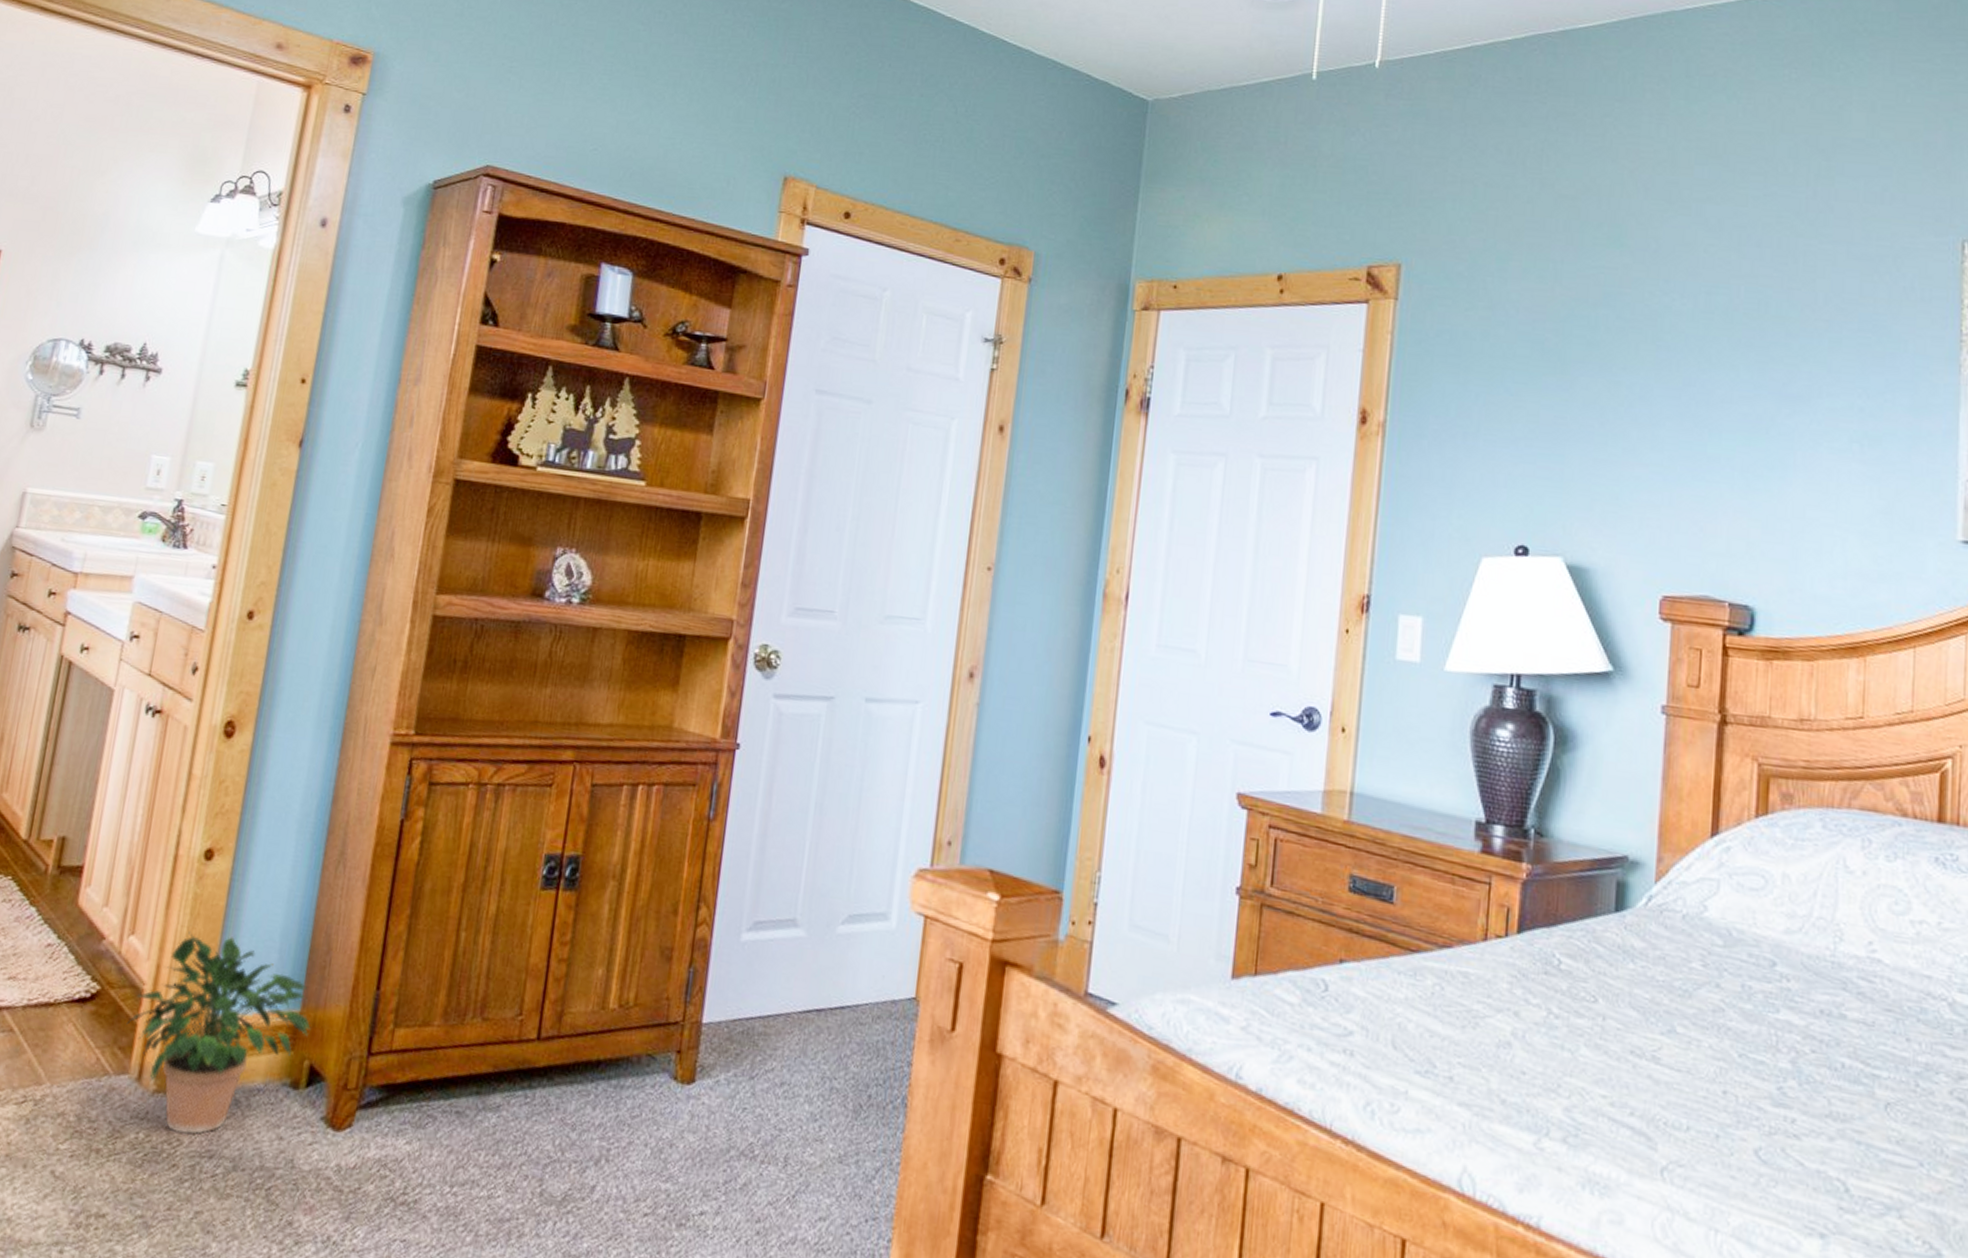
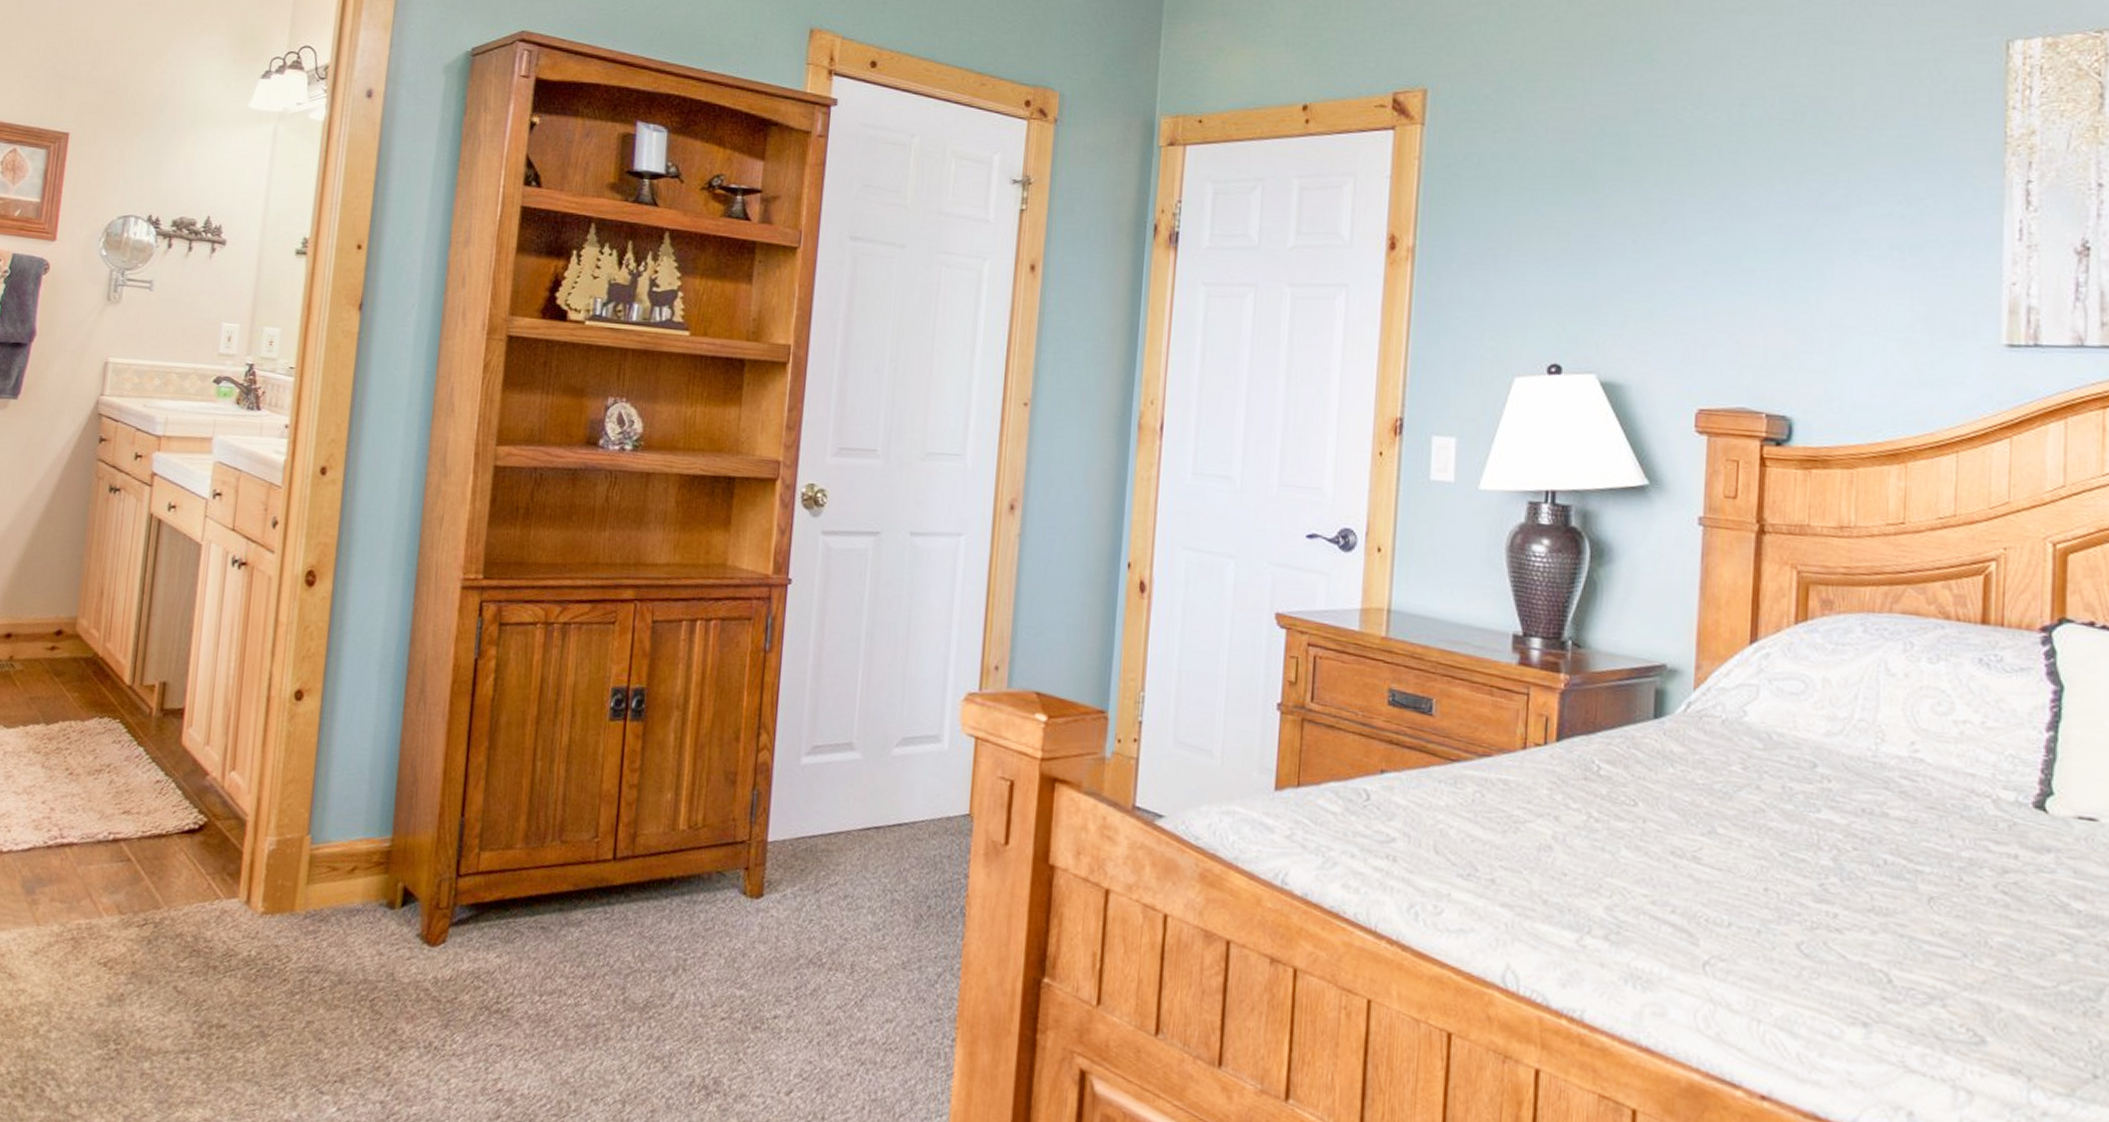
potted plant: present [126,931,311,1135] -> none [233,766,402,953]

